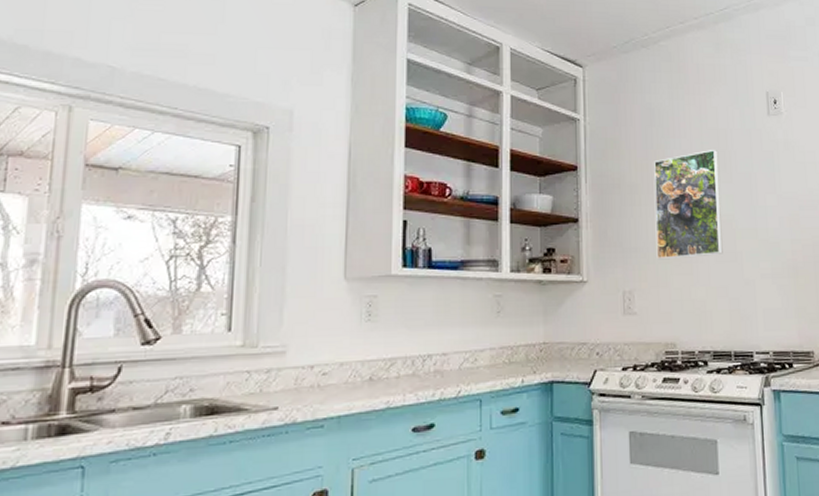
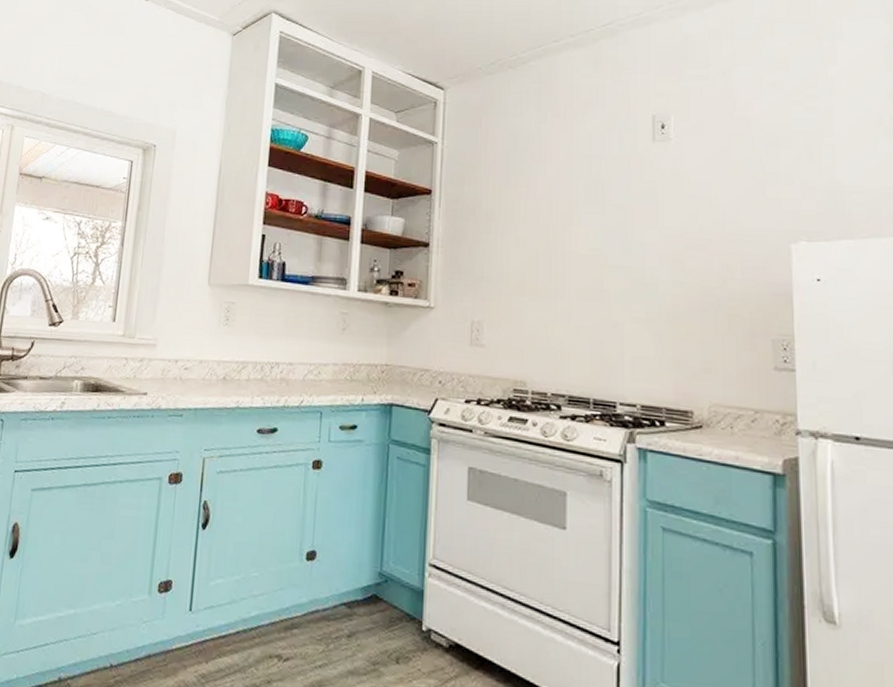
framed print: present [654,149,723,260] -> none [511,177,590,293]

